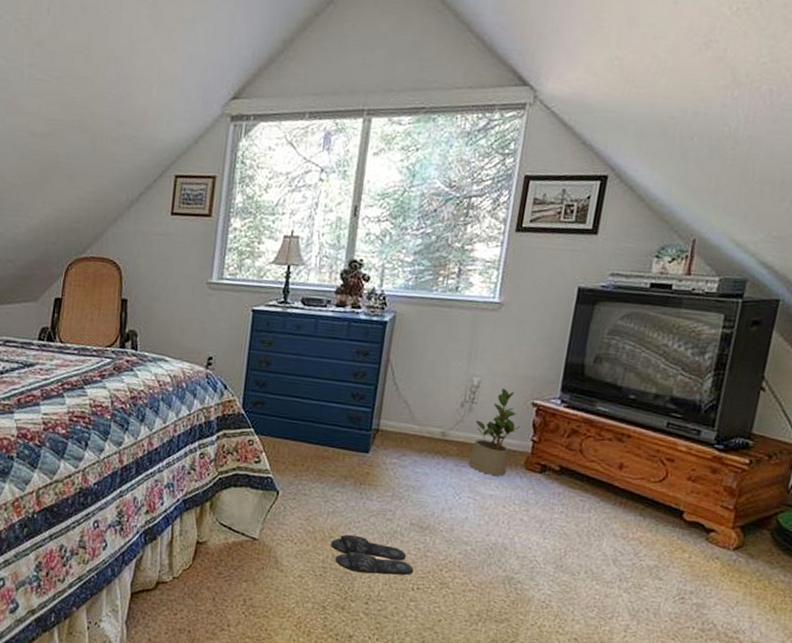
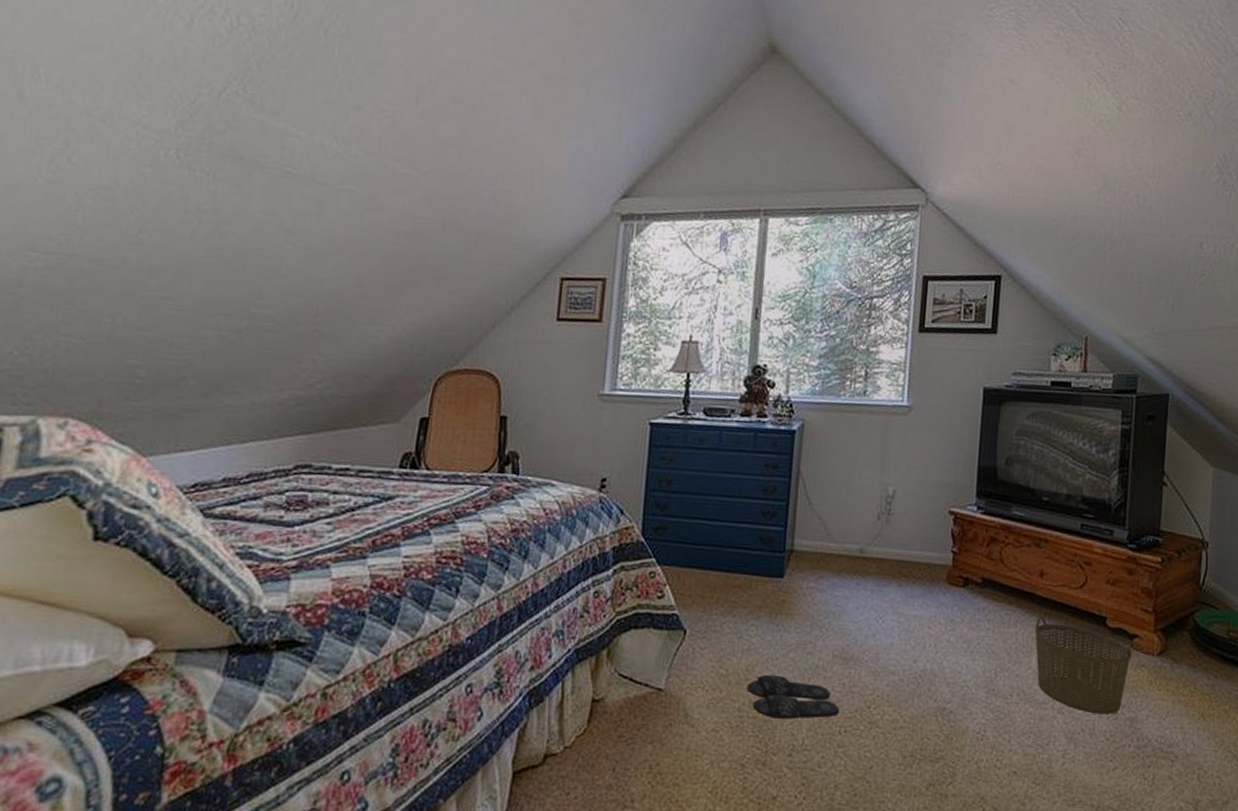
potted plant: present [468,388,521,476] -> none [889,496,939,594]
basket: none [606,504,707,599] -> present [1035,616,1133,715]

